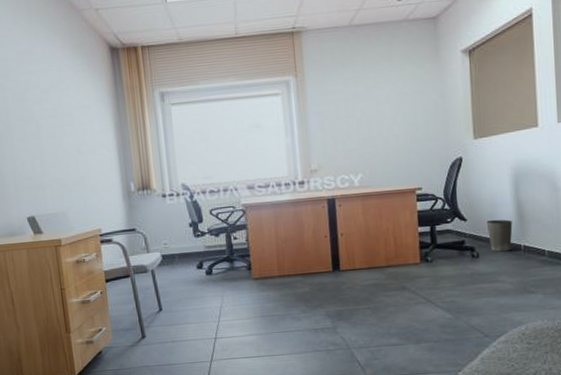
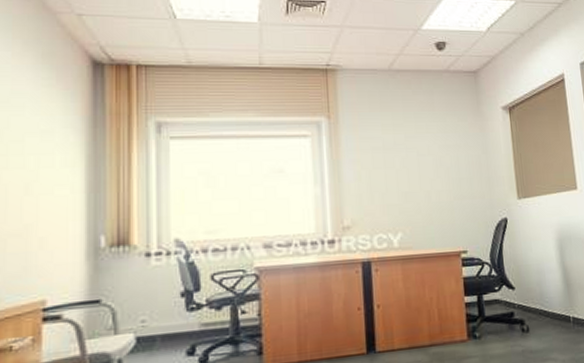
waste basket: present [486,219,513,252] -> none [534,287,561,325]

